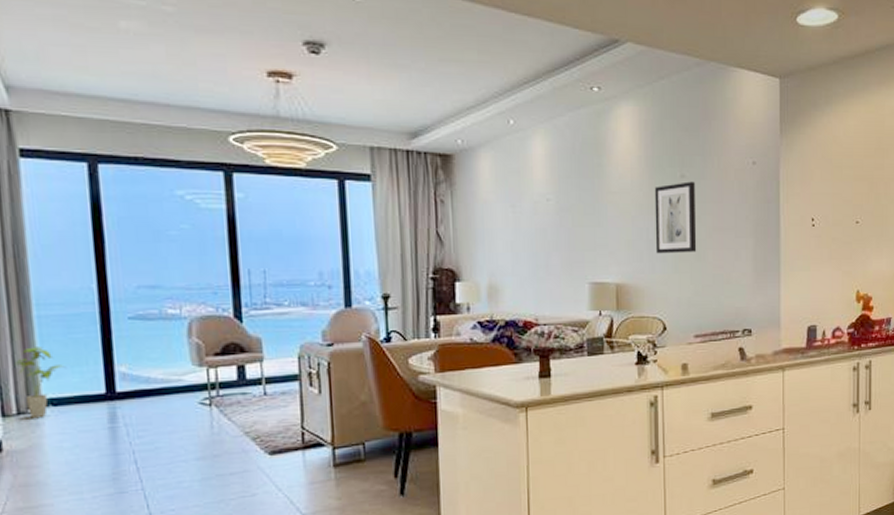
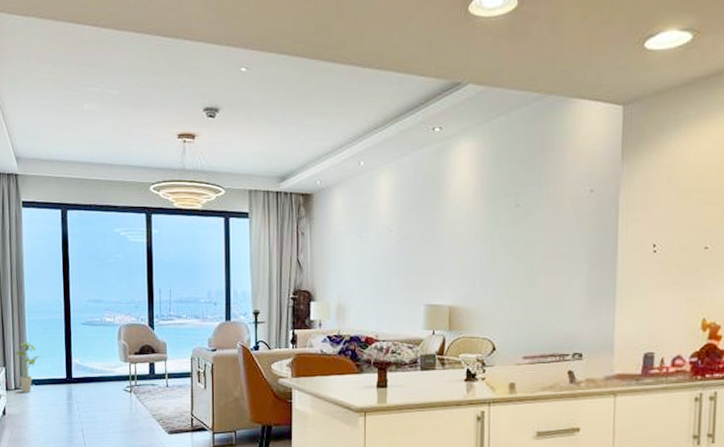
wall art: present [654,181,697,254] -> none [488,211,530,279]

